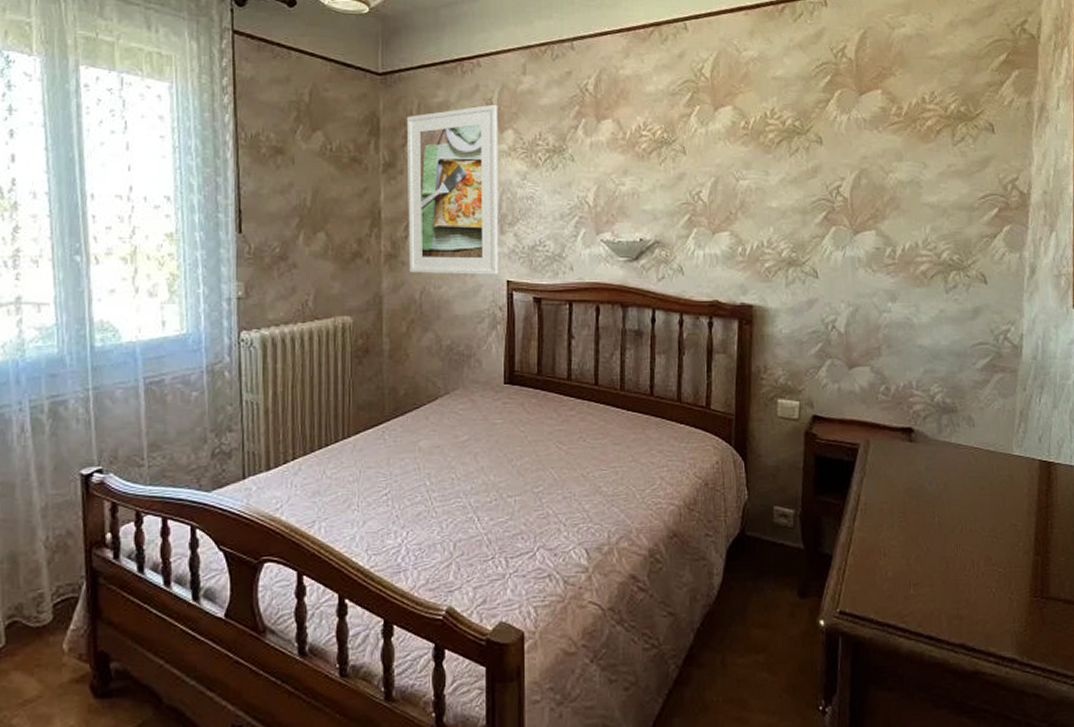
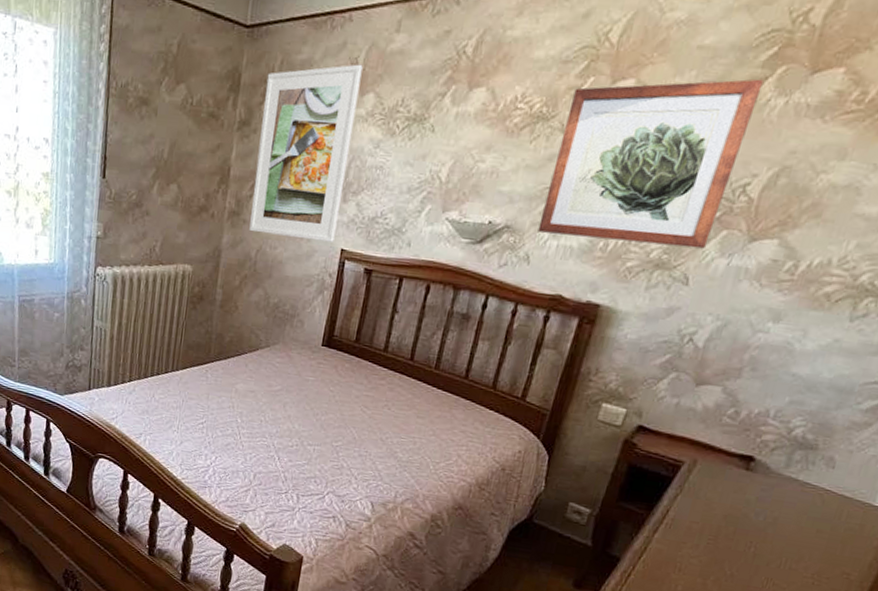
wall art: none [684,101,828,245] -> present [538,79,764,249]

